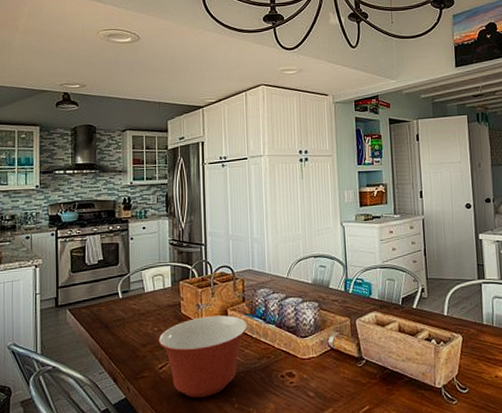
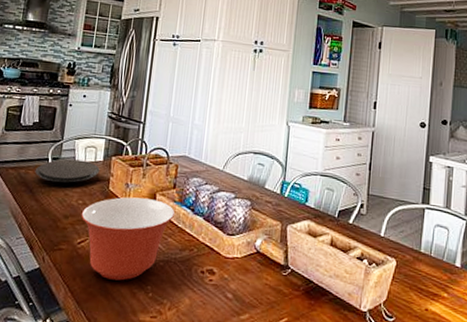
plate: none [107,289,170,315] -> present [34,159,100,183]

